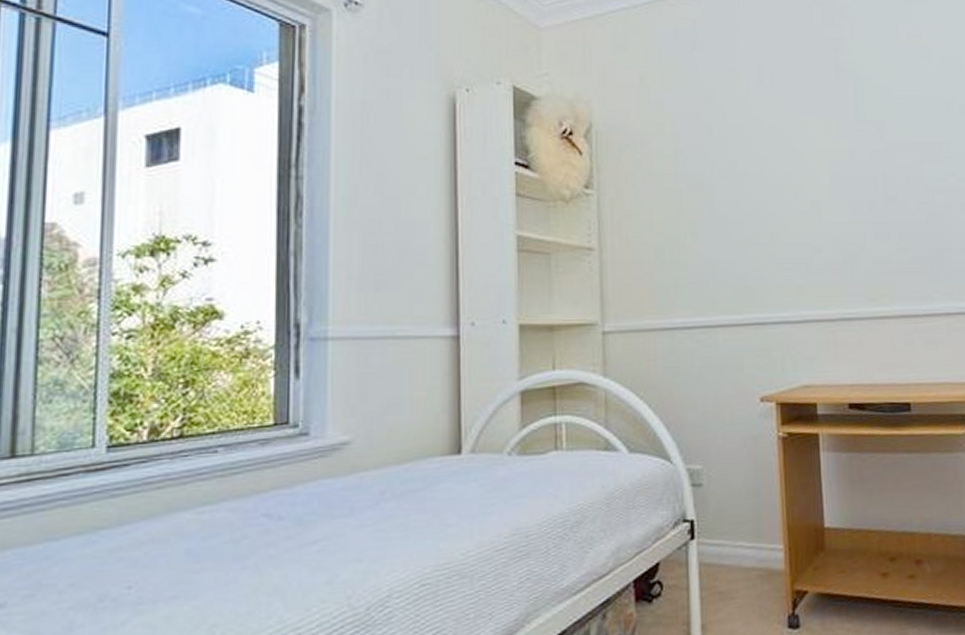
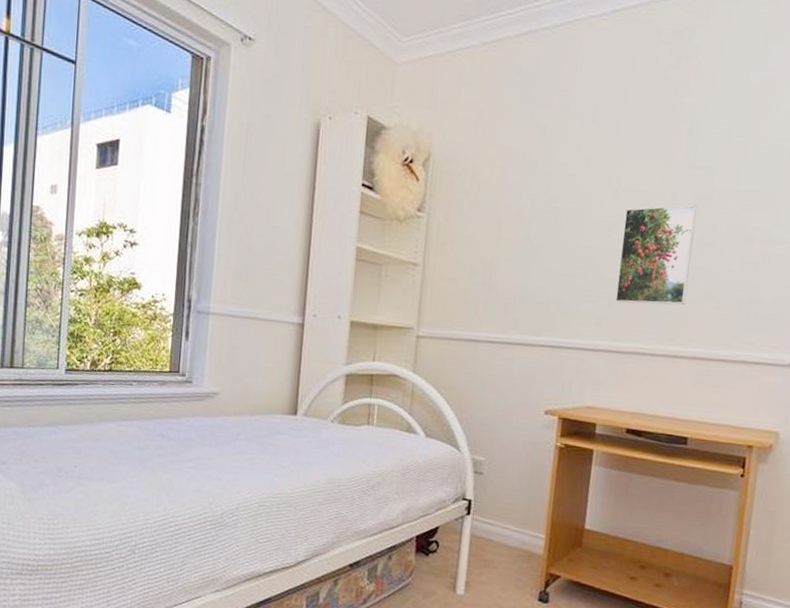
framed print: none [807,159,882,268] -> present [615,204,697,305]

